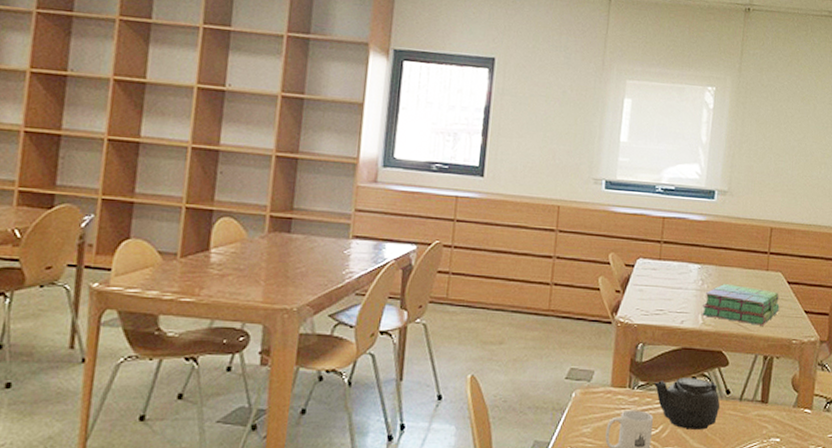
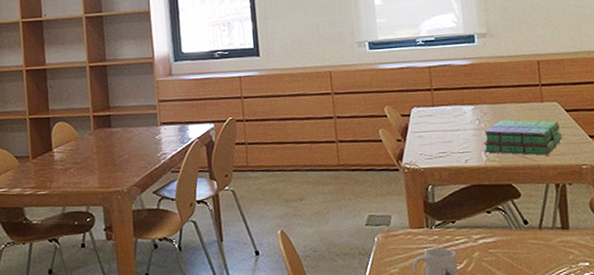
teapot: present [654,377,720,430] -> none [450,212,521,262]

